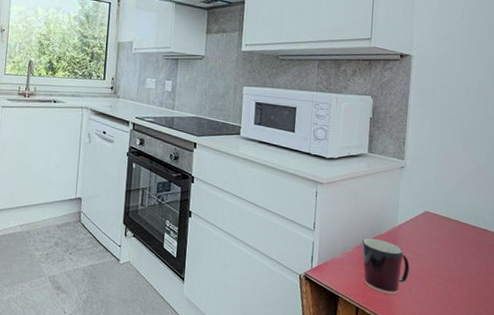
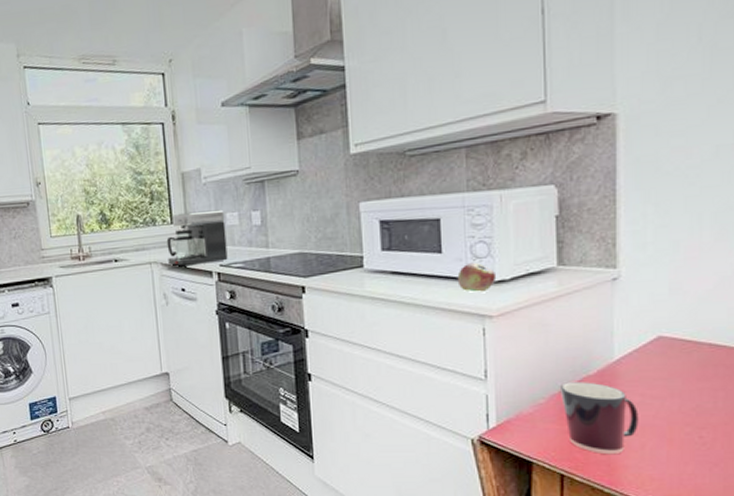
coffee maker: none [96,72,146,115] -> present [166,209,228,267]
fruit: none [302,142,329,165] -> present [457,262,497,292]

